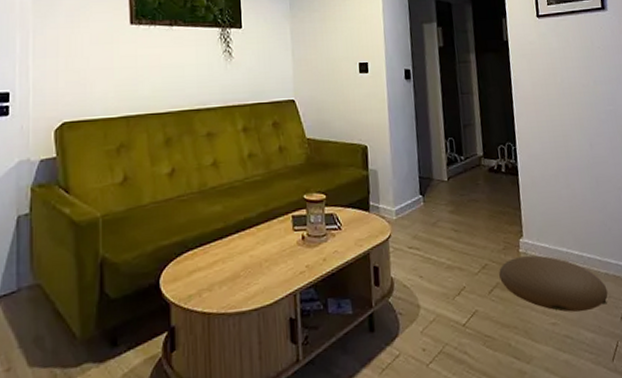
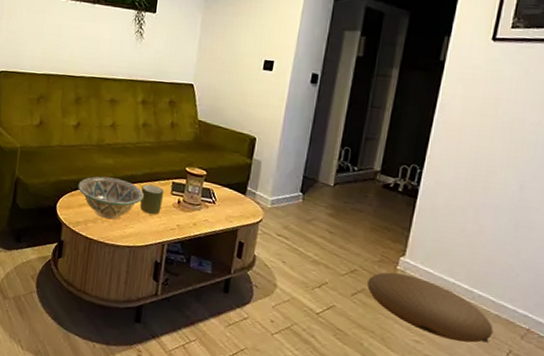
decorative bowl: none [183,227,264,283] -> present [78,176,145,220]
mug: none [259,224,286,262] -> present [139,184,164,216]

